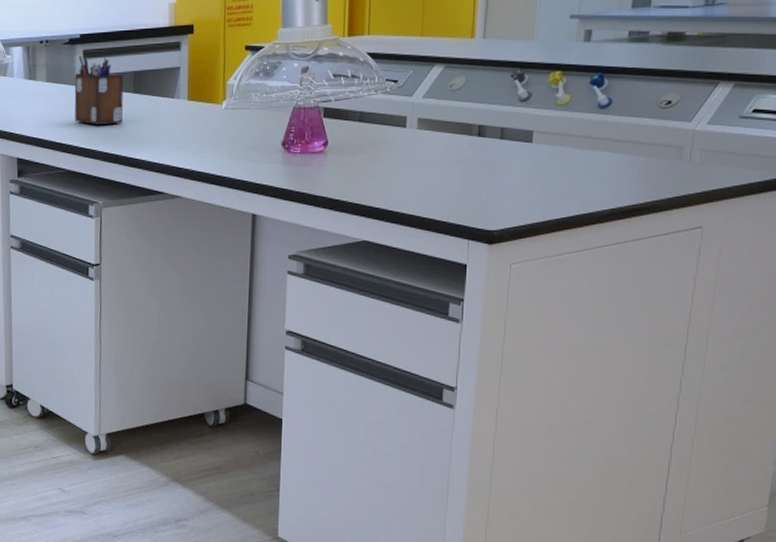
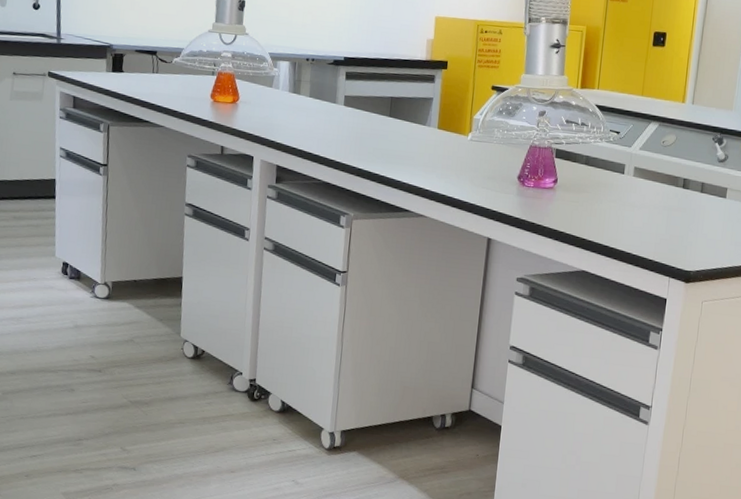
desk organizer: present [74,55,124,125] -> none [333,76,382,144]

